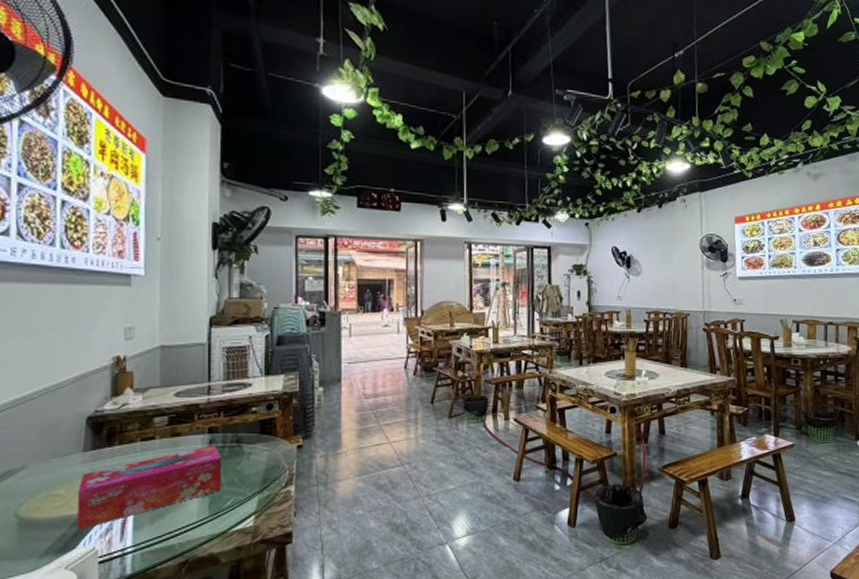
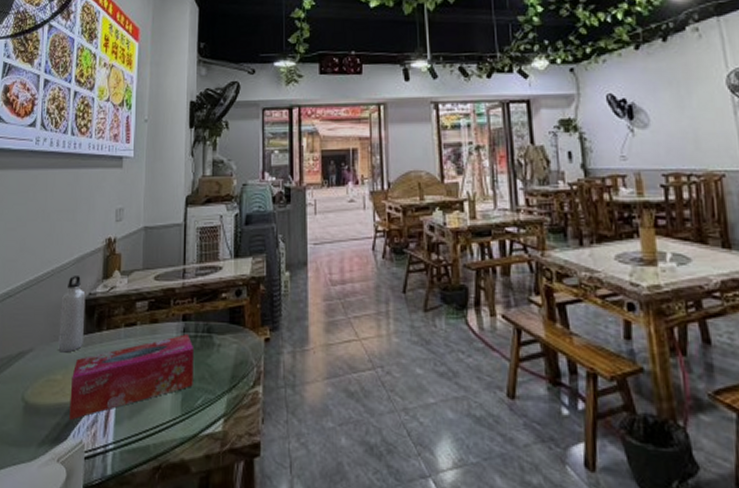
water bottle: none [58,394,91,469] -> present [58,276,86,353]

